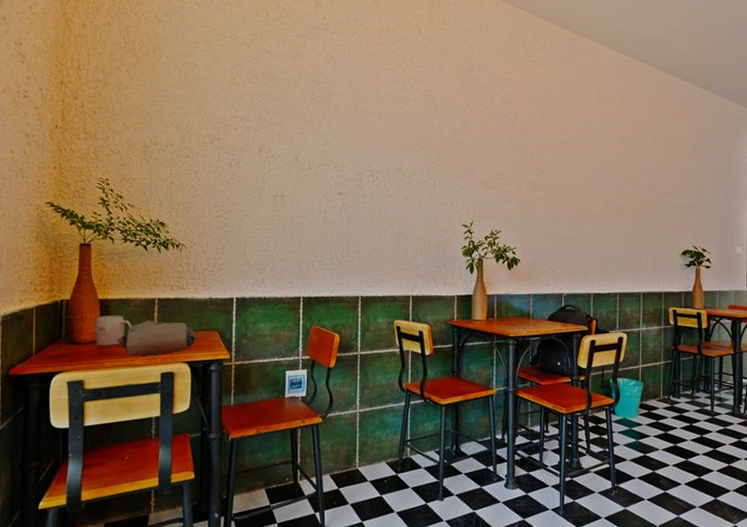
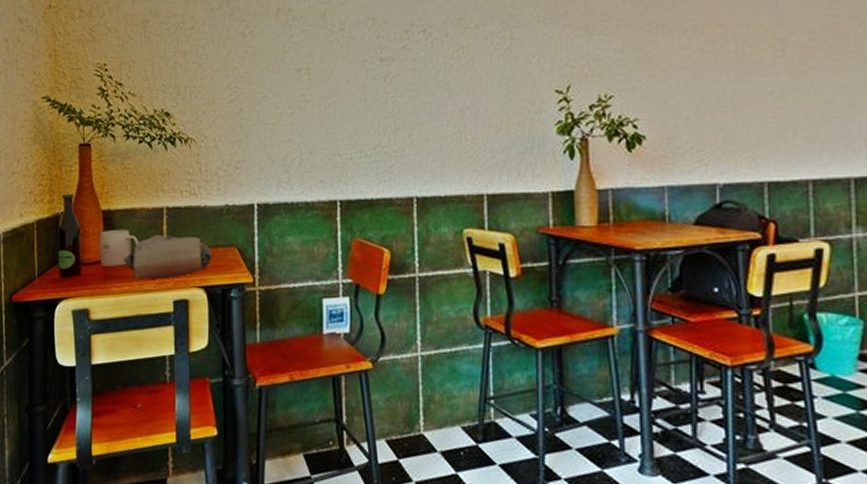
bottle: none [55,284,79,355] -> present [57,193,82,278]

